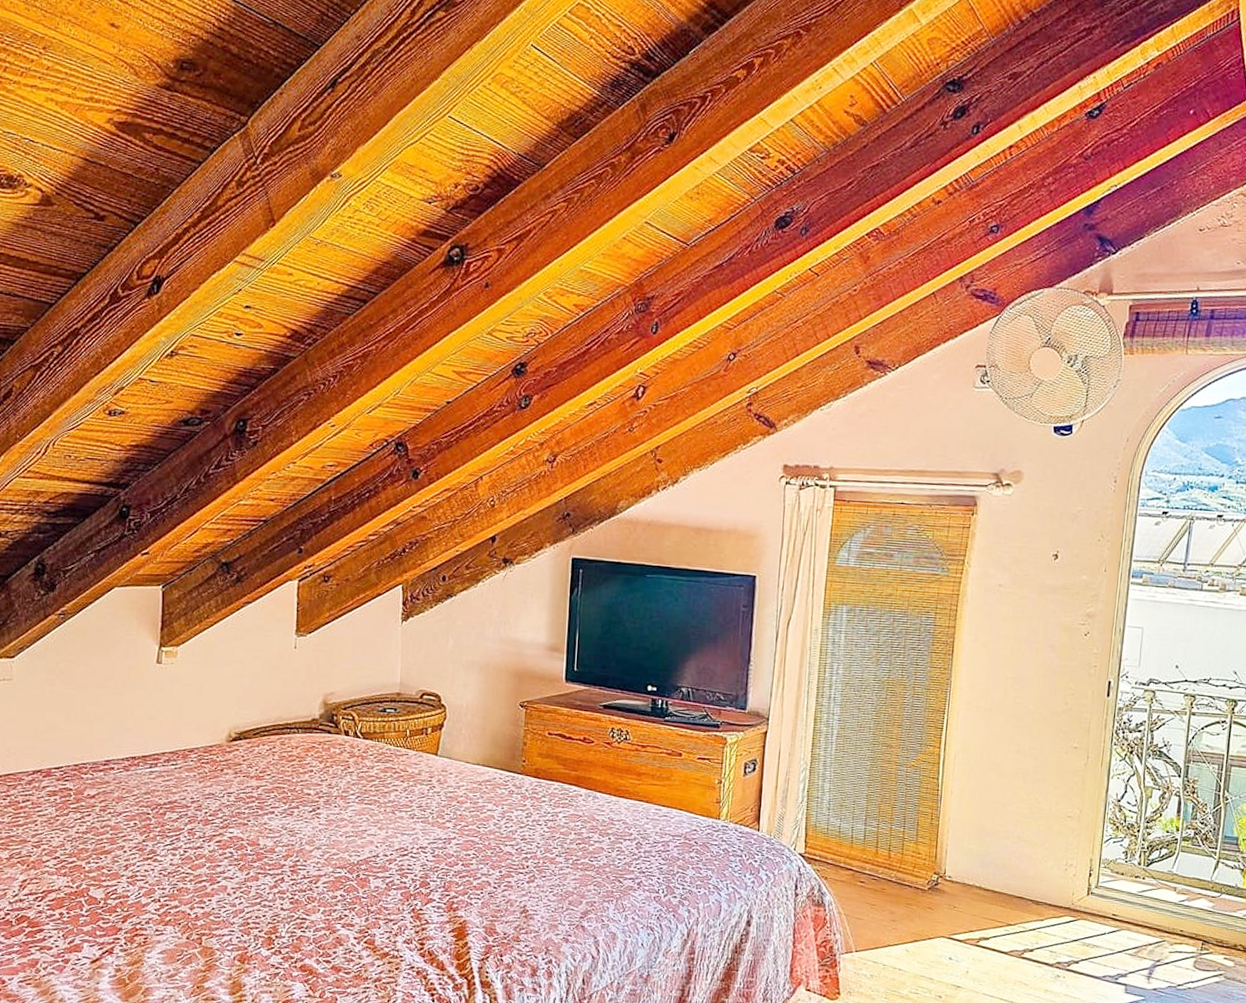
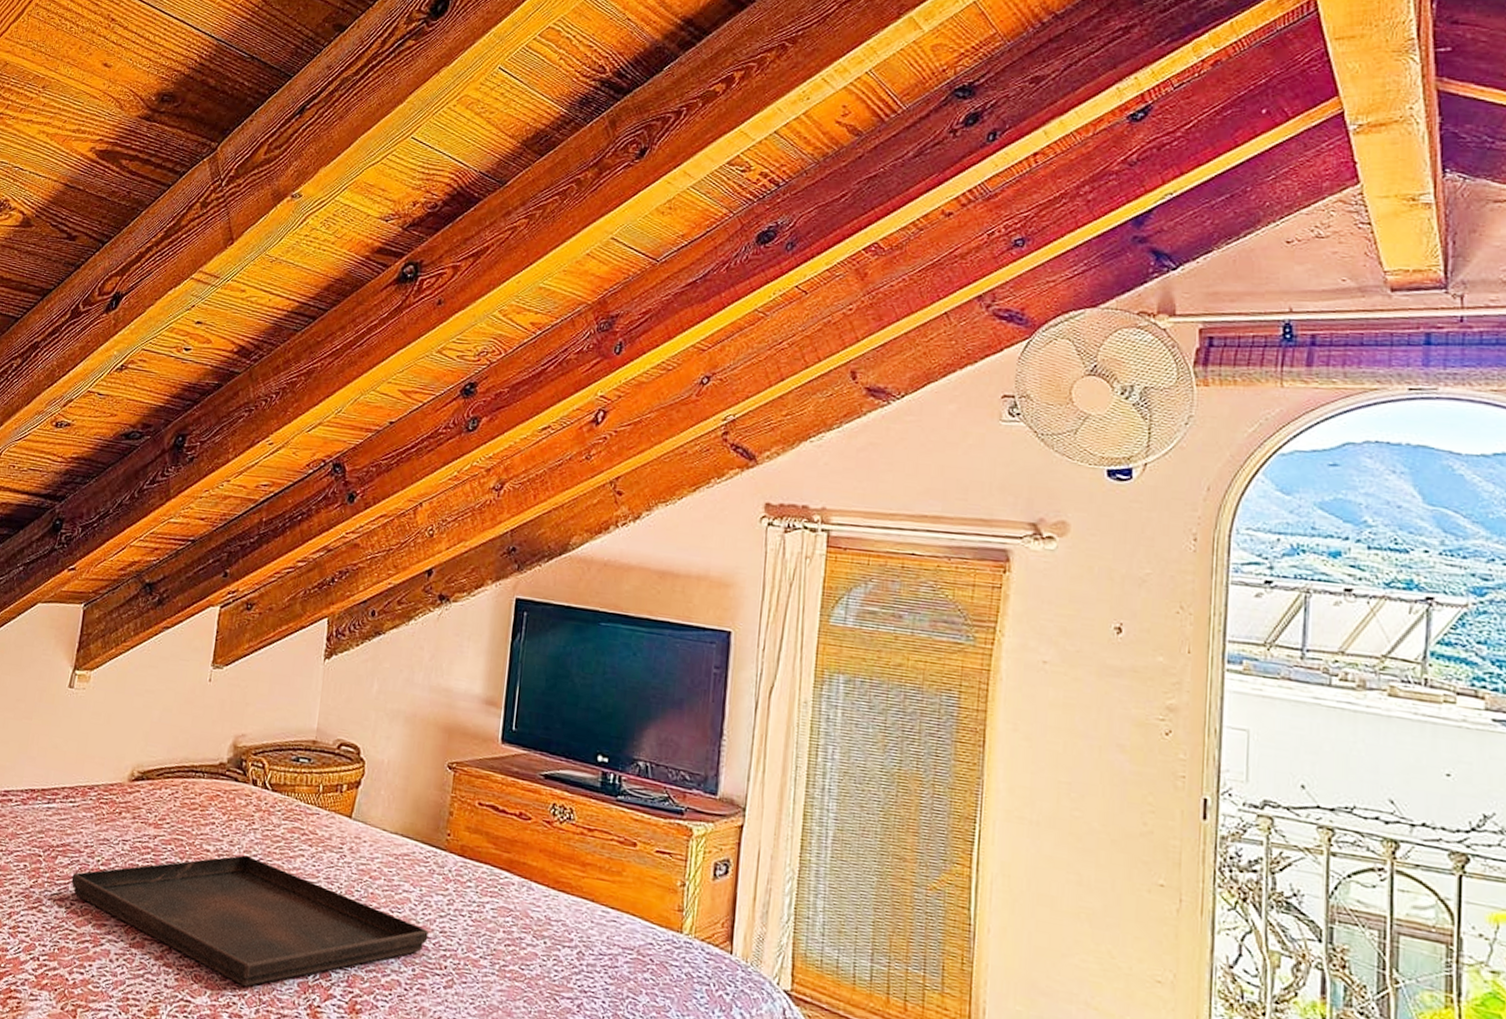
serving tray: none [182,795,511,902] -> present [71,855,429,987]

